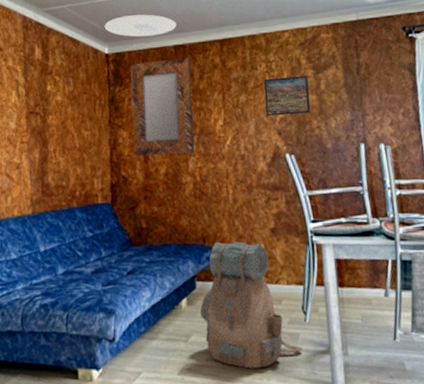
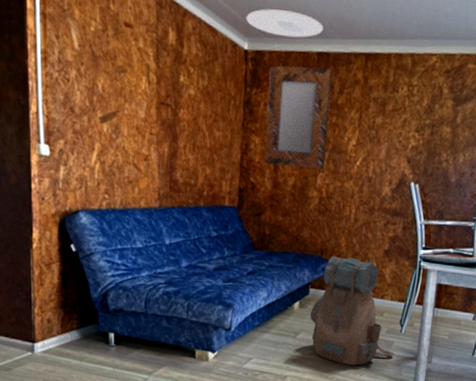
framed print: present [263,76,311,116] -> none [399,103,446,146]

